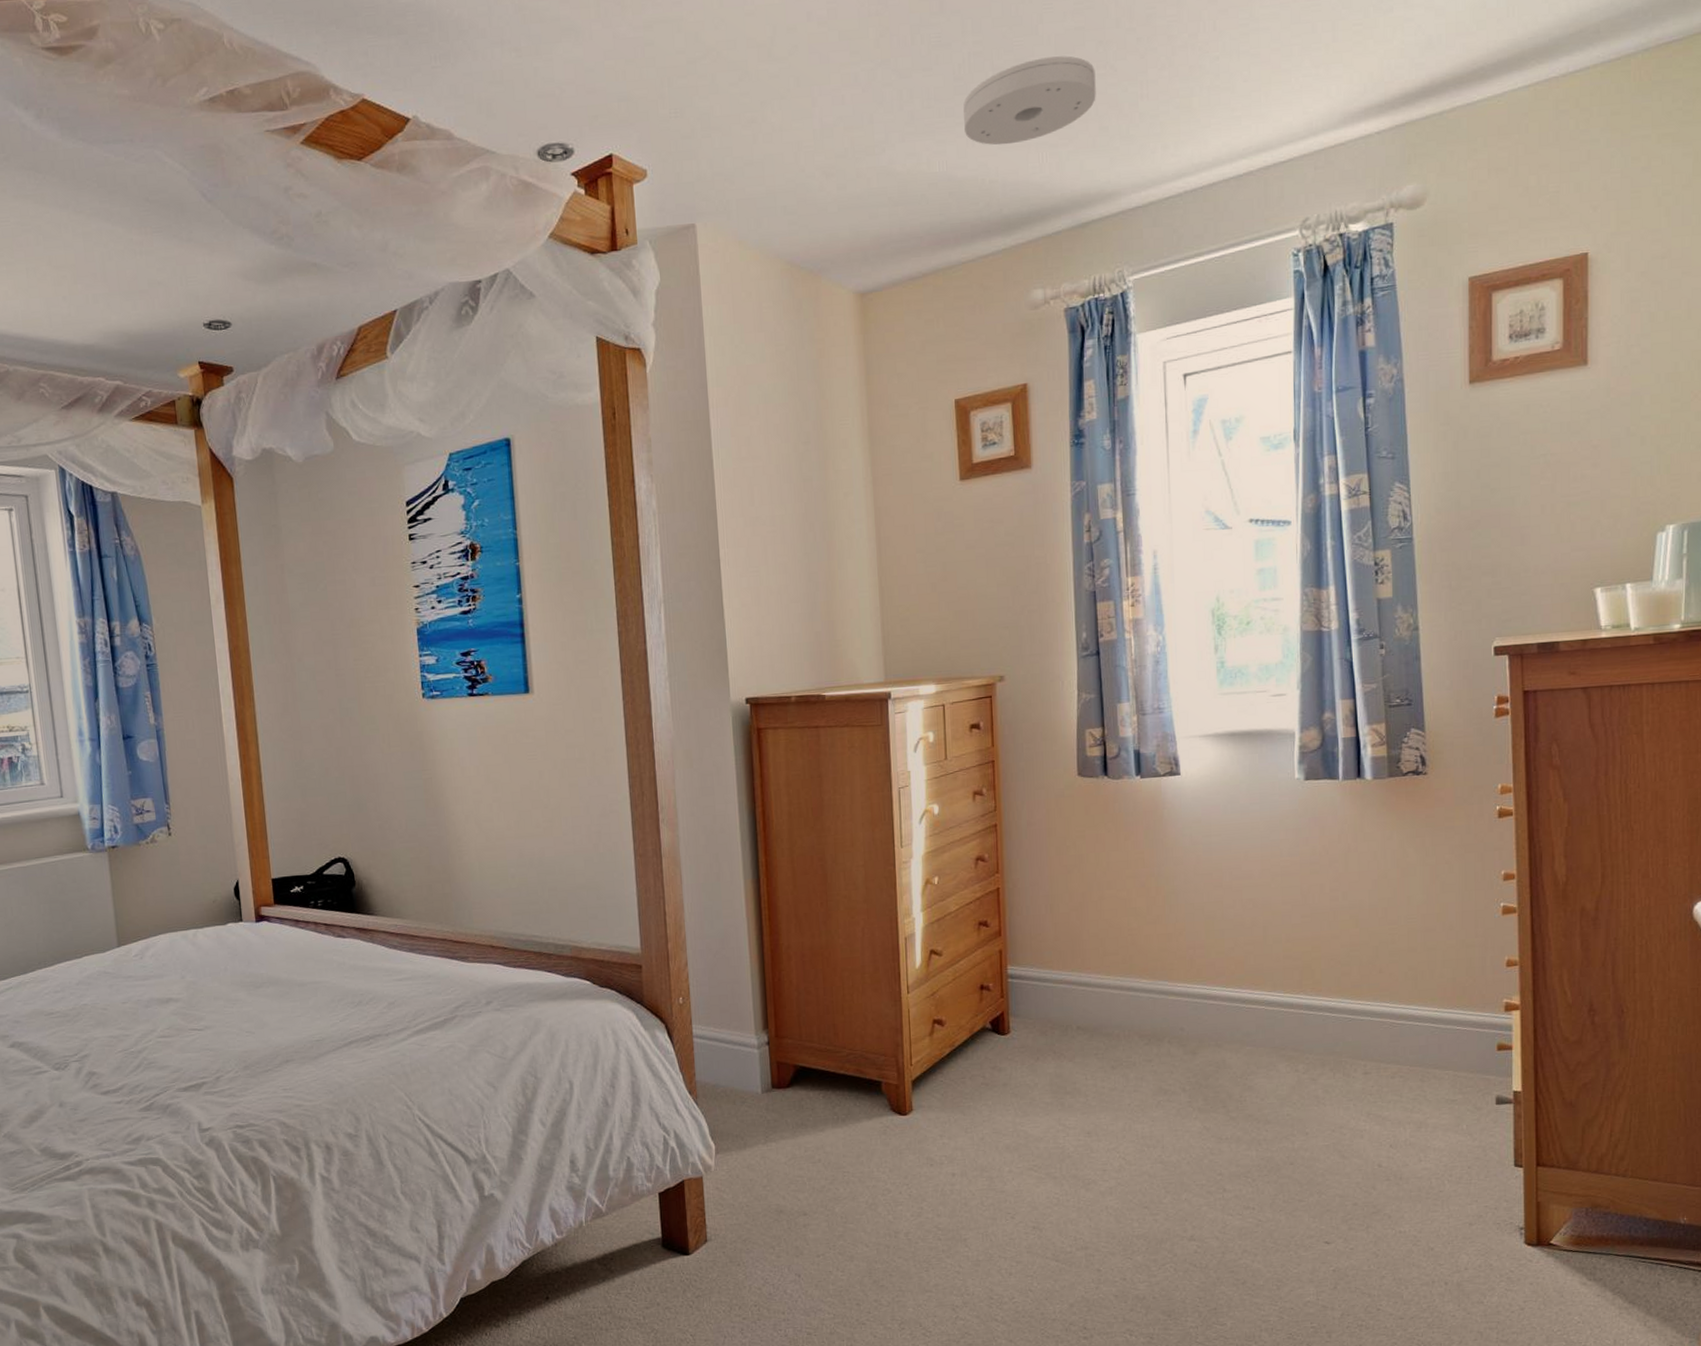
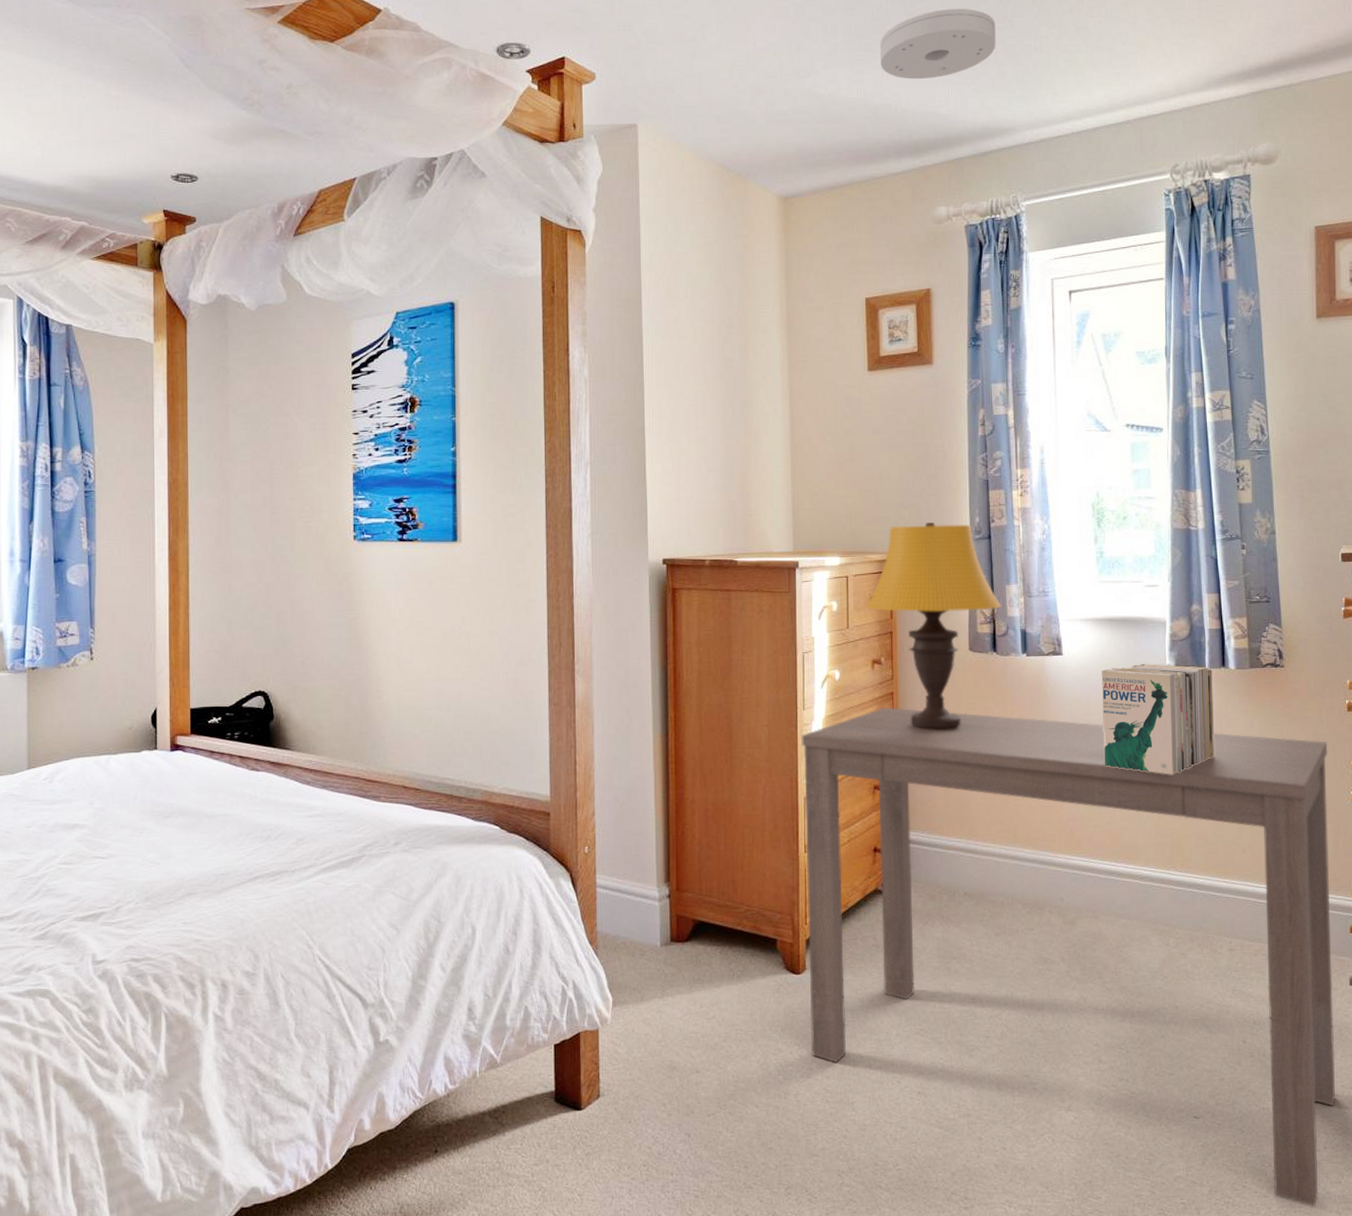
desk: none [900,839,1479,1327] -> present [801,707,1335,1206]
table lamp: none [964,641,1113,861] -> present [865,523,1002,730]
books: none [1224,779,1348,895] -> present [1102,664,1214,774]

